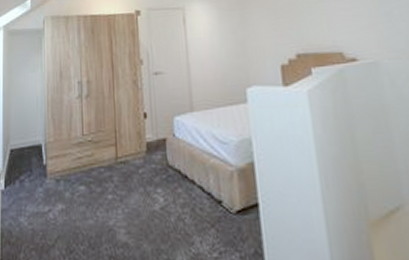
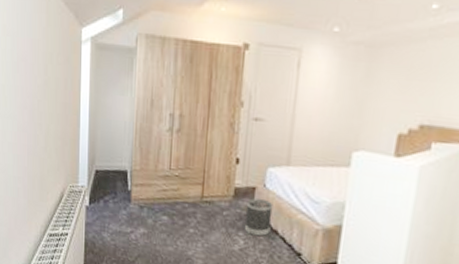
wastebasket: none [159,150,188,190] -> present [244,198,273,237]

